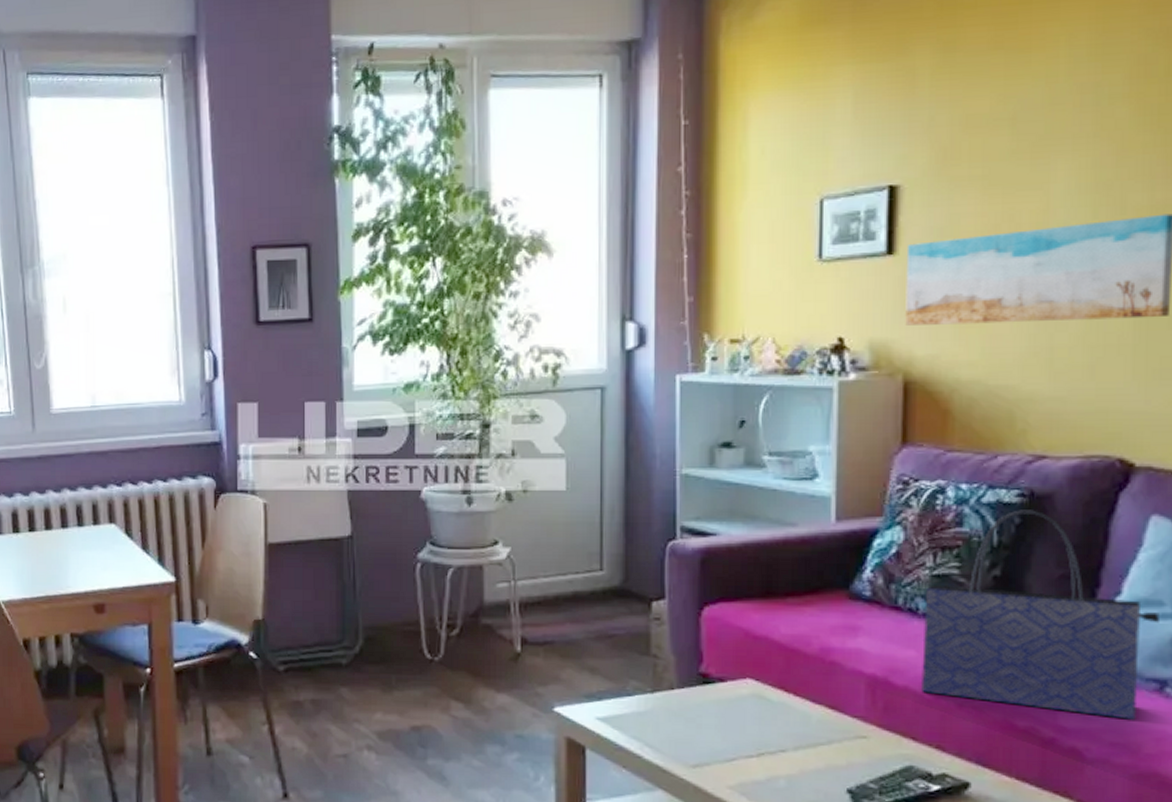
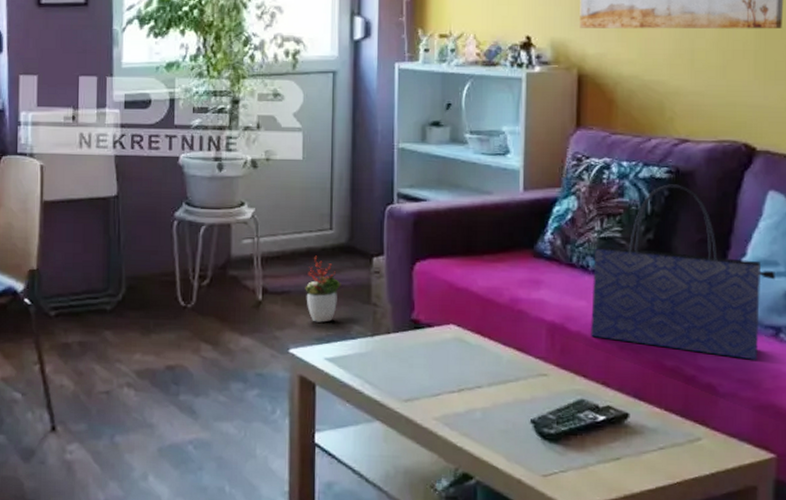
decorative plant: none [571,600,615,677] -> present [305,255,341,323]

